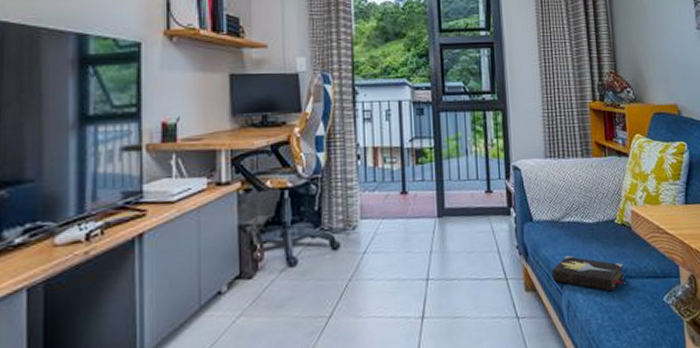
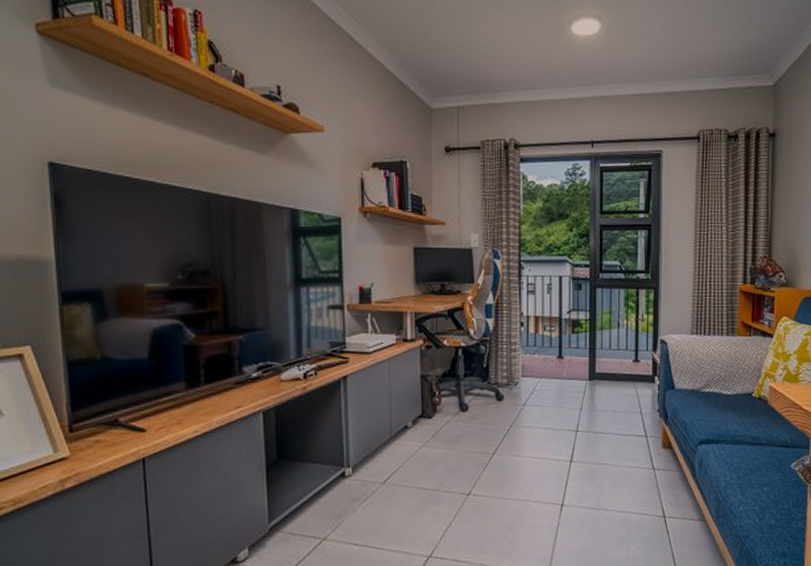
hardback book: present [552,255,625,292] -> none [689,421,756,455]

